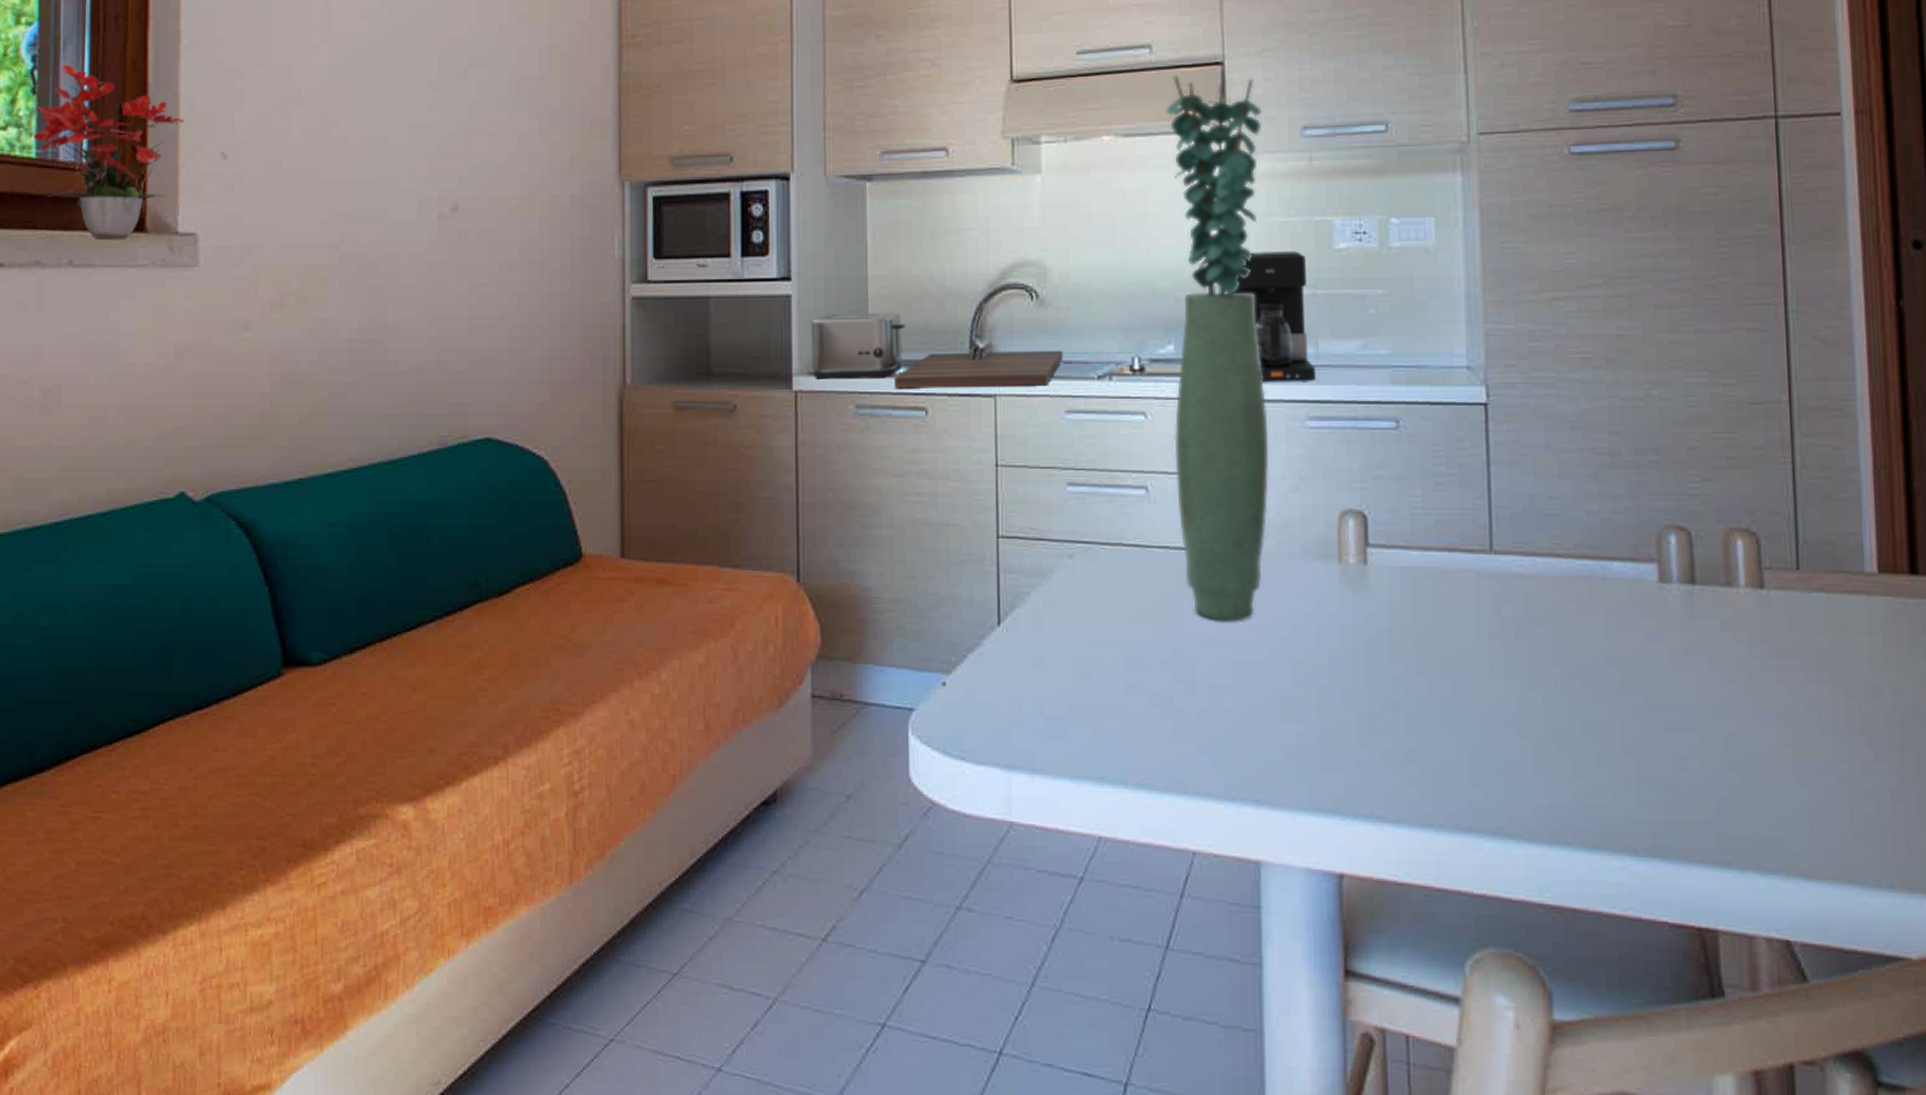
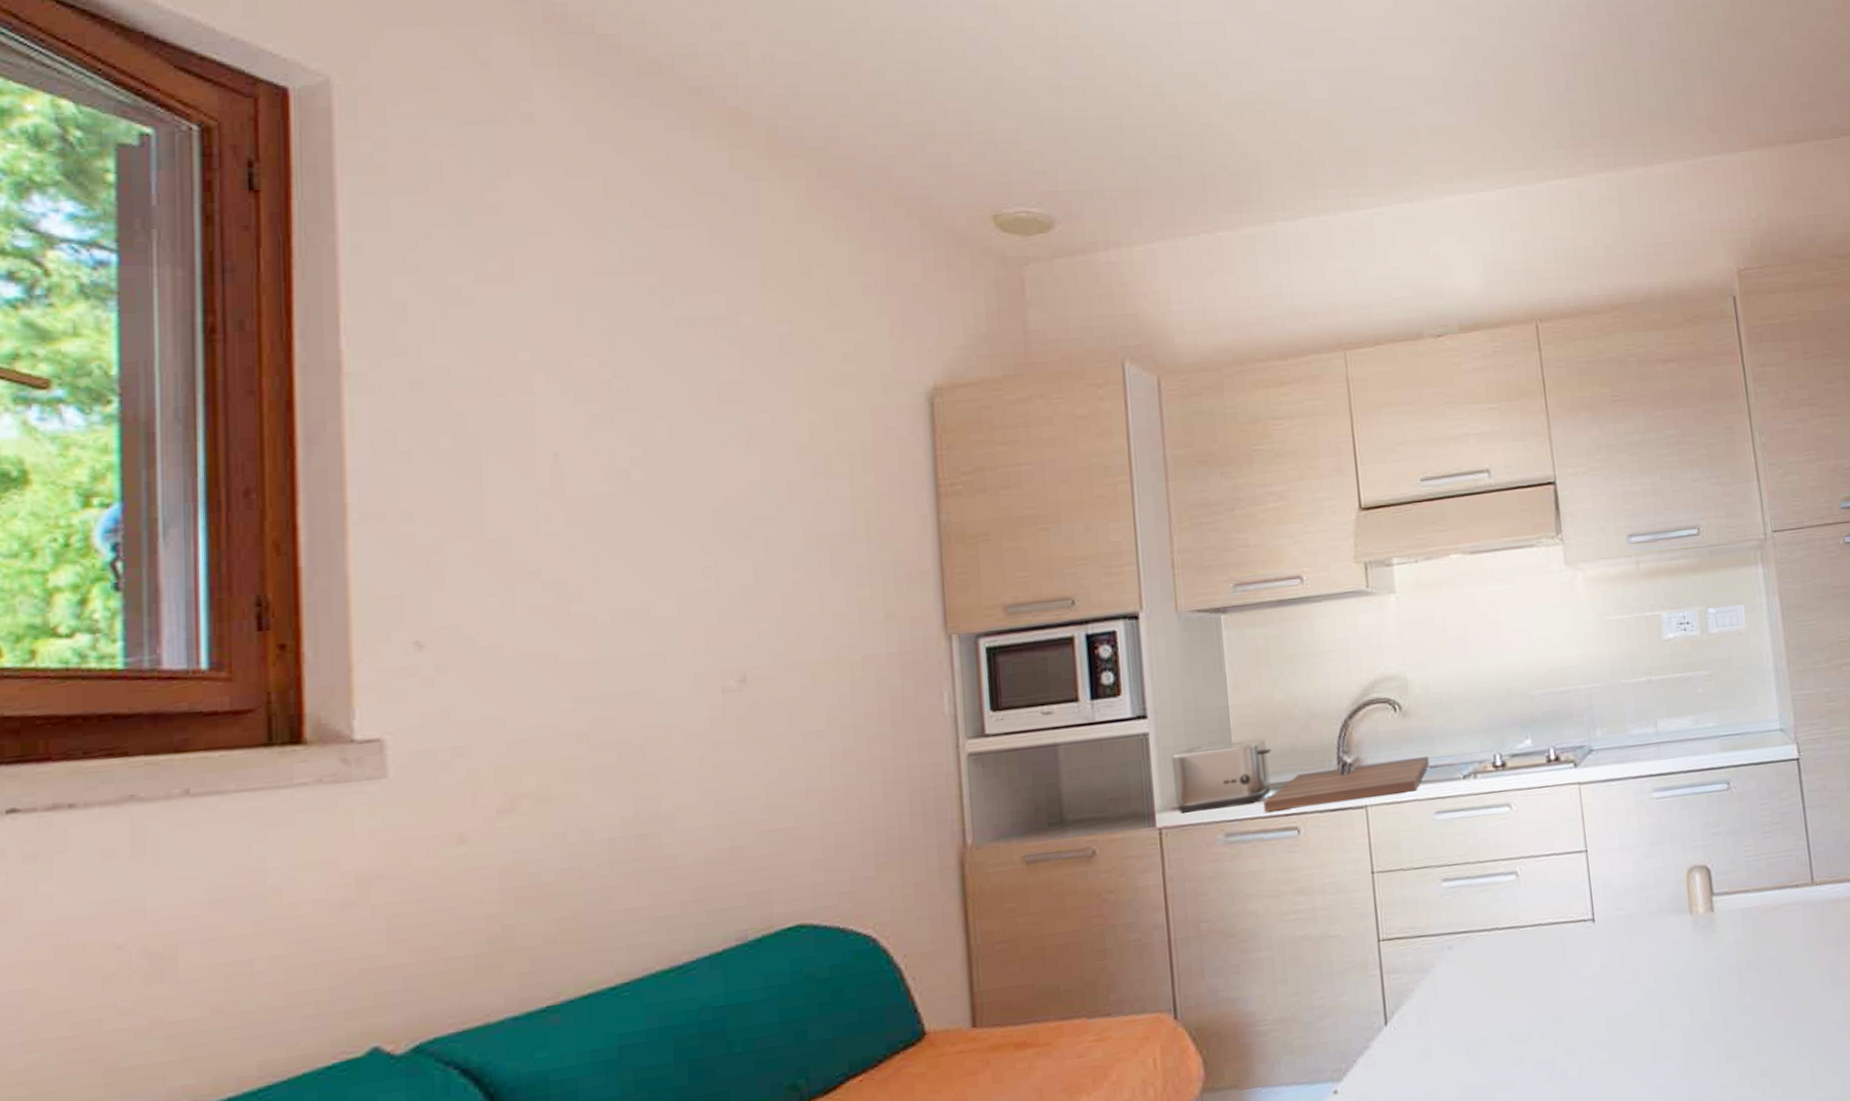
potted flower: present [32,64,184,241] -> none [117,551,357,761]
vase: present [1165,75,1270,621] -> none [1506,495,1626,984]
coffee maker: present [1232,251,1317,383] -> none [1579,644,1658,764]

